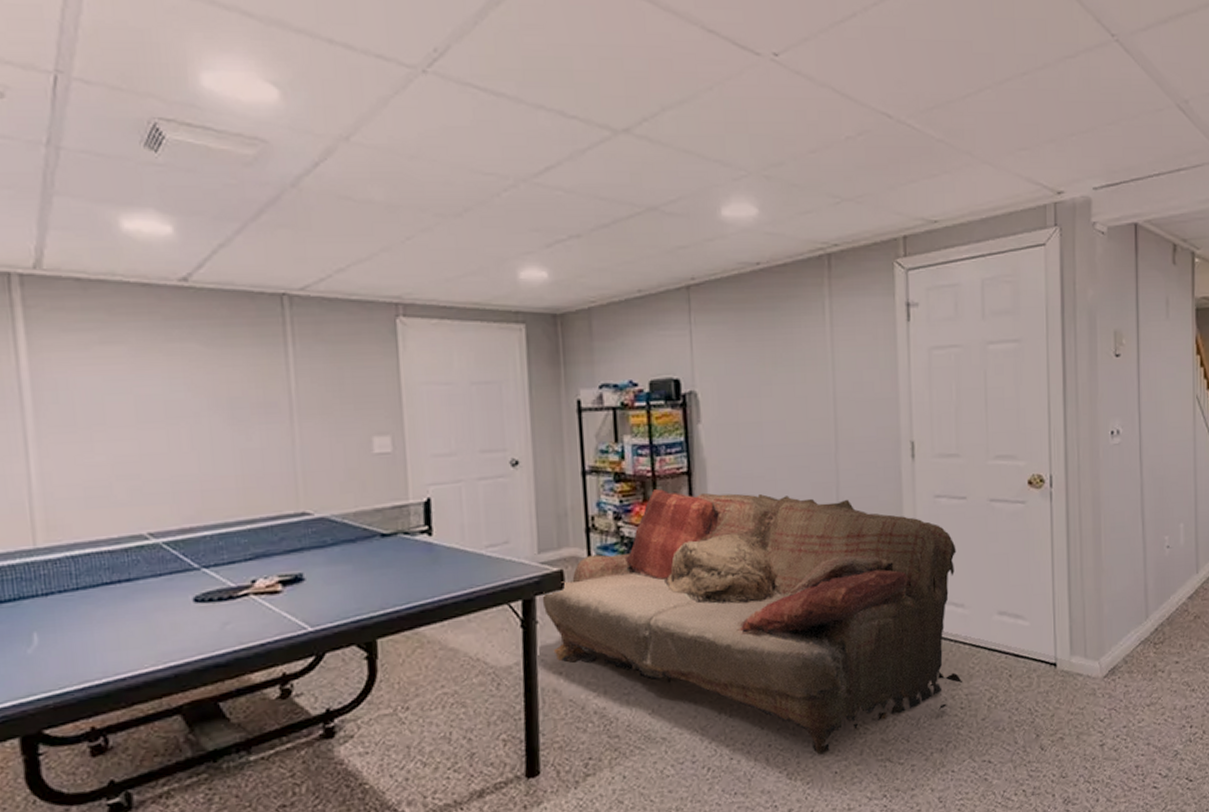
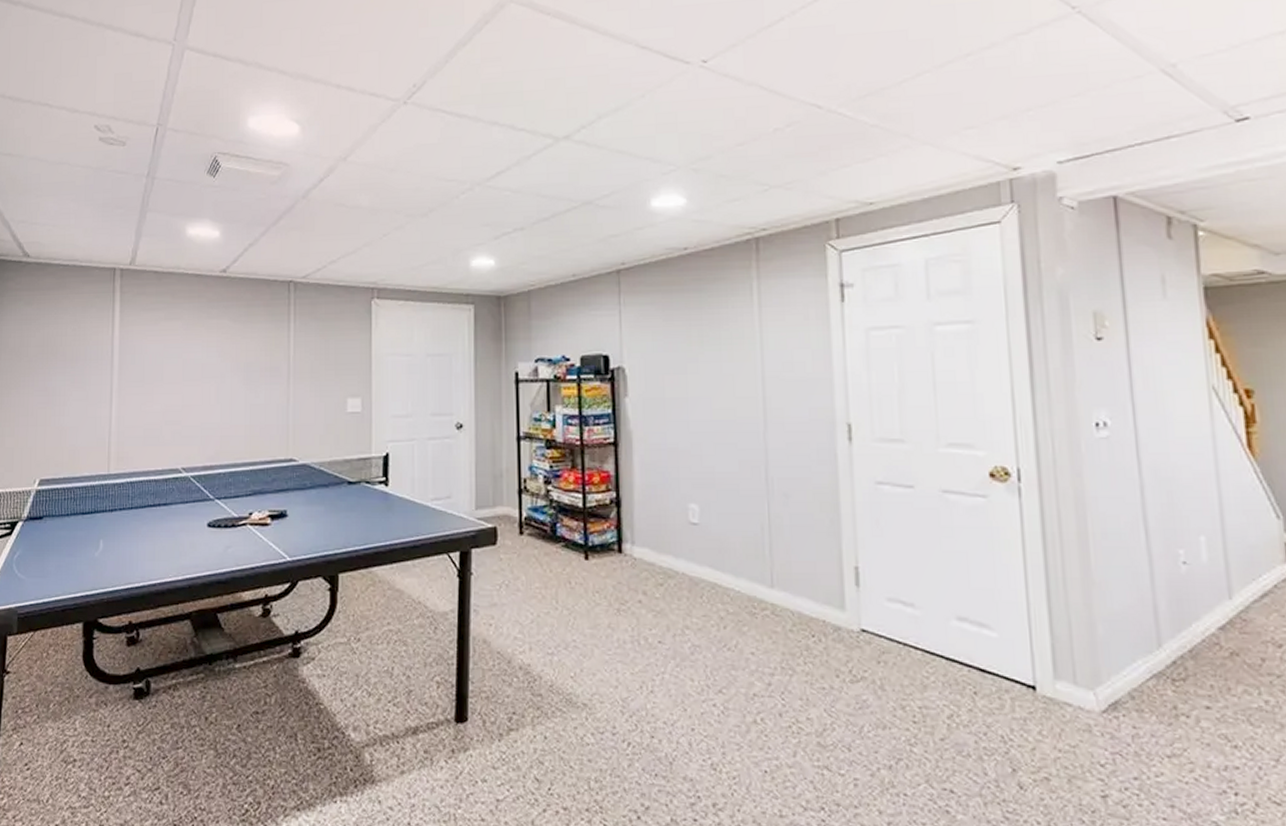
sofa: present [542,489,963,755] -> none [477,458,916,749]

